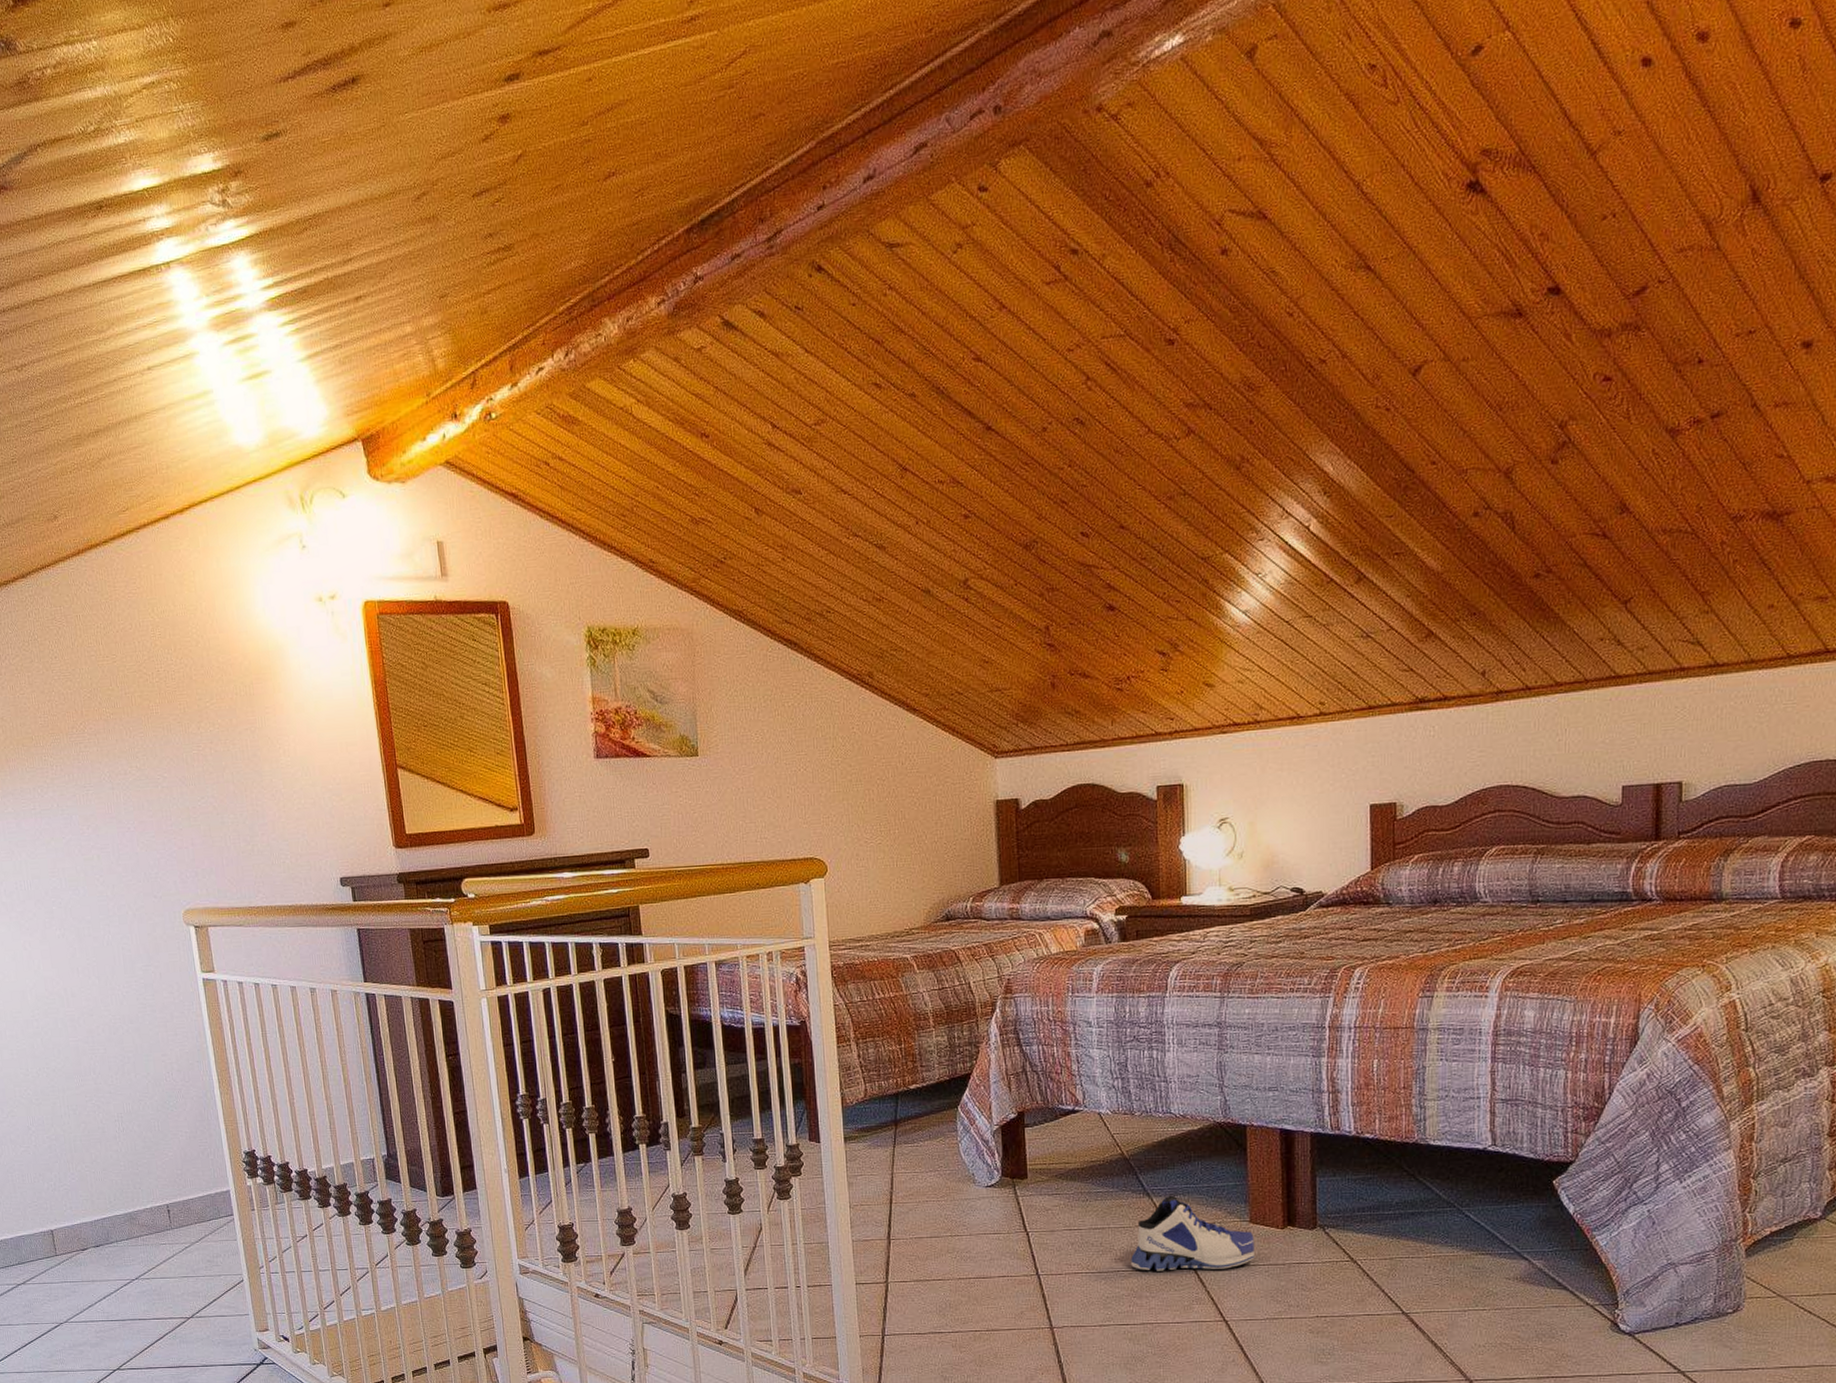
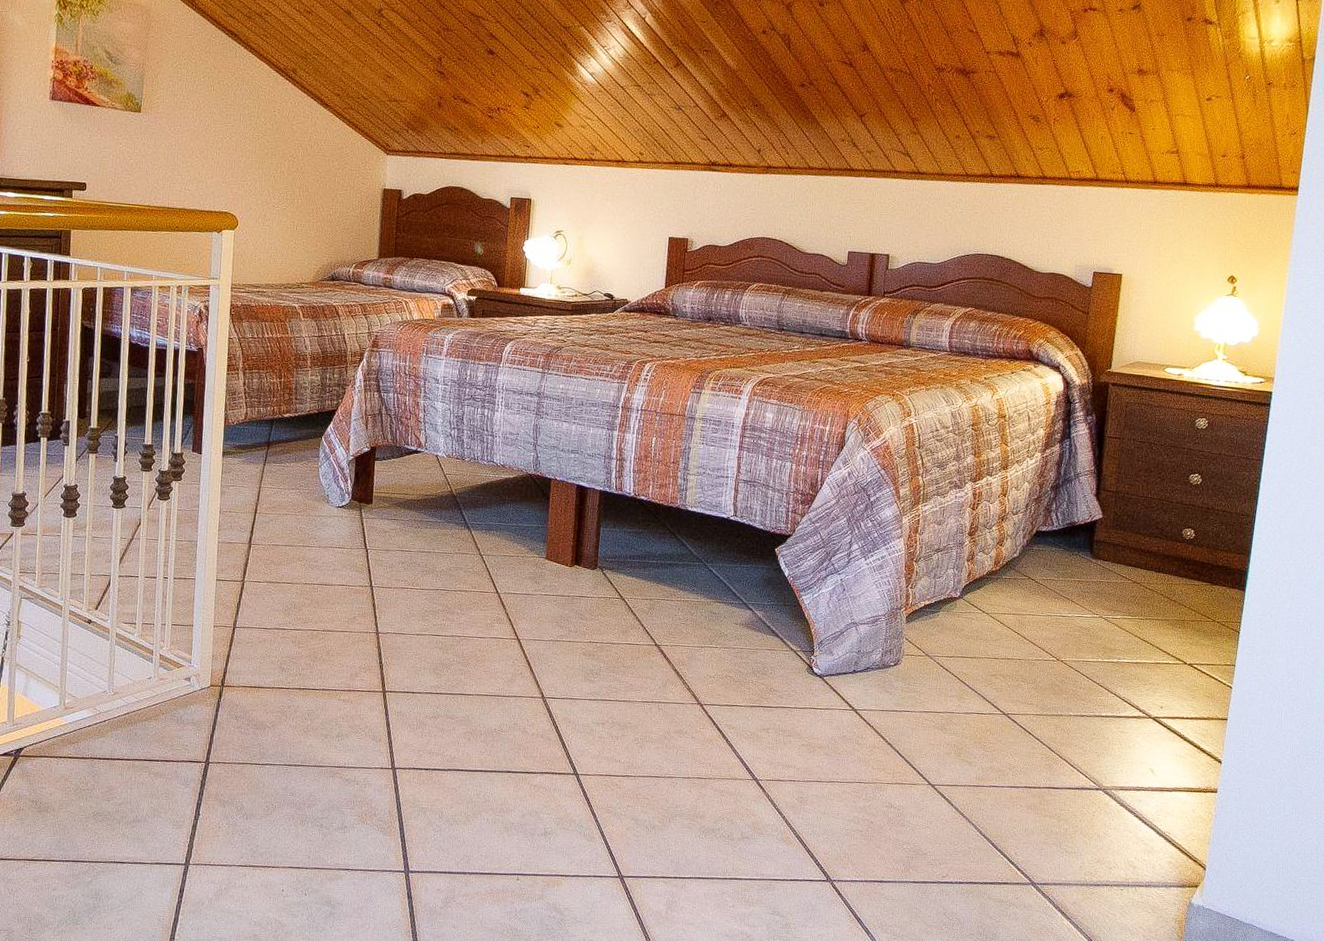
sneaker: present [1131,1195,1255,1271] -> none [448,530,548,596]

